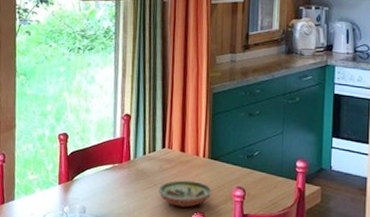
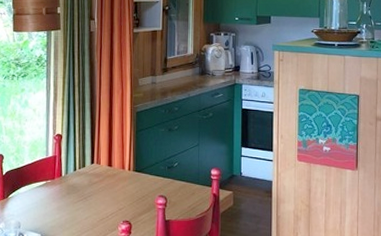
decorative bowl: present [158,180,213,208] -> none [88,192,138,217]

